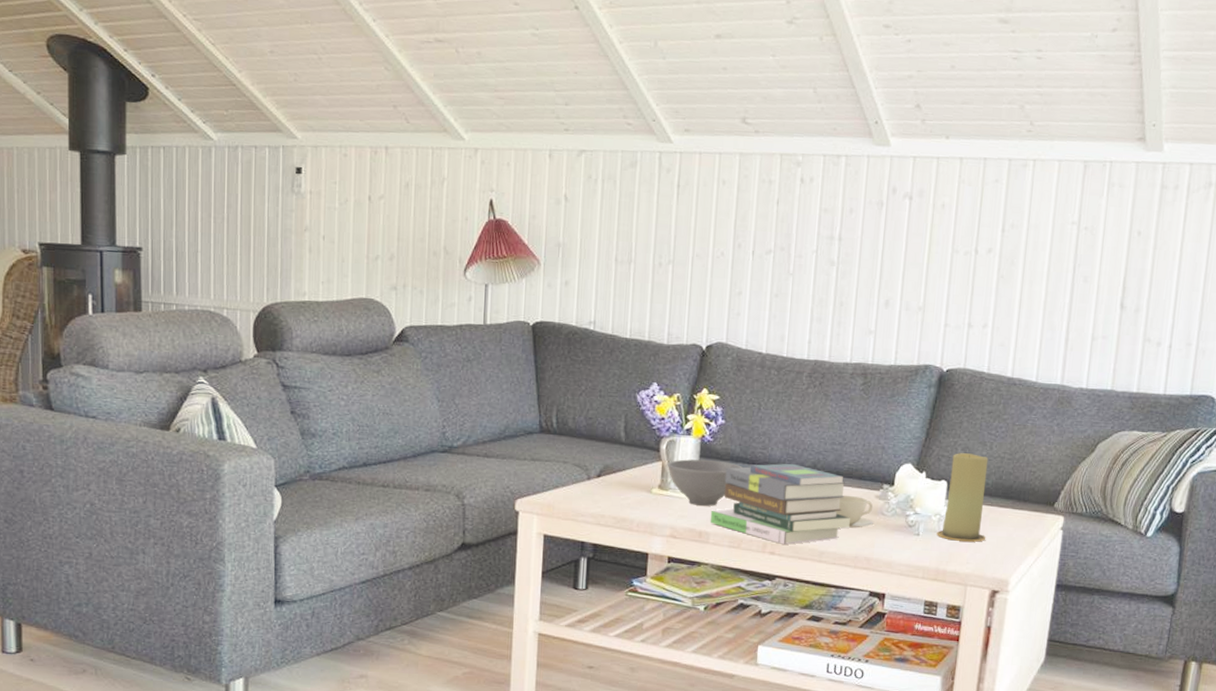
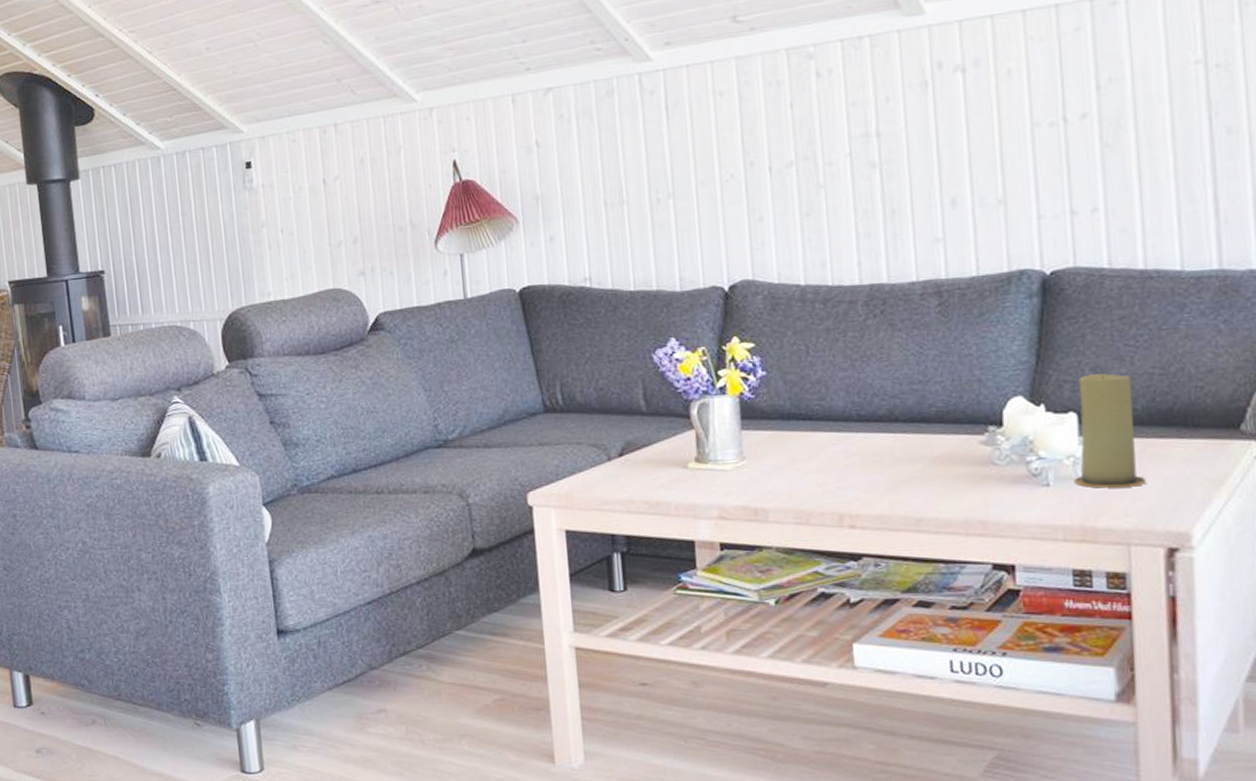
bowl: present [667,459,743,506] -> none [701,421,797,478]
books: present [710,463,850,545] -> none [765,413,951,515]
teacup: present [834,495,874,528] -> none [927,444,984,486]

